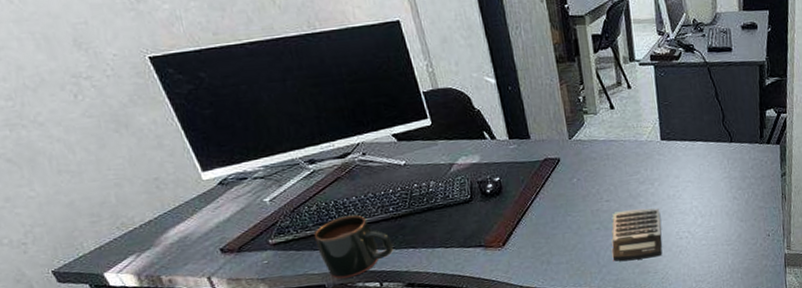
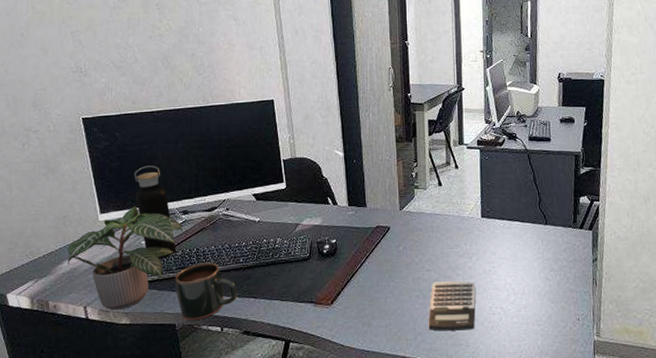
potted plant: none [170,159,314,278] -> present [67,206,183,310]
water bottle: none [236,110,310,217] -> present [134,166,177,259]

